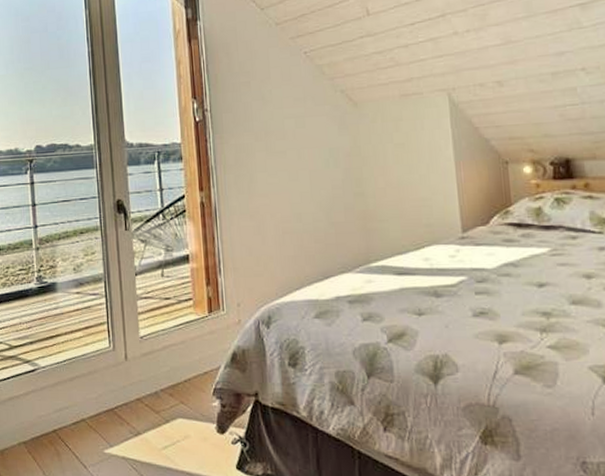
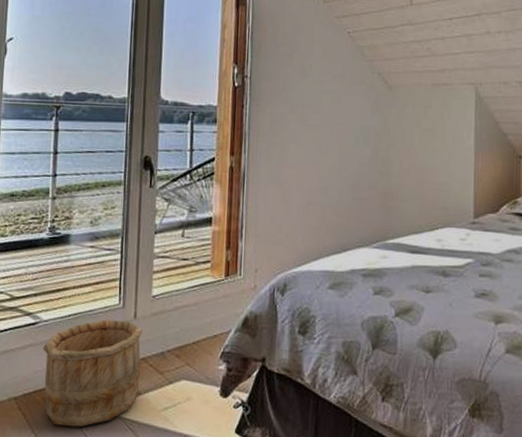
wooden bucket: none [44,363,138,468] -> present [43,319,143,427]

